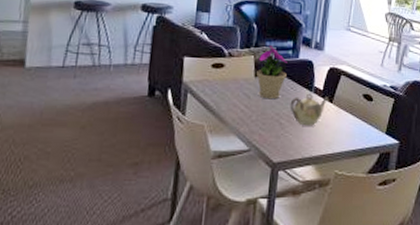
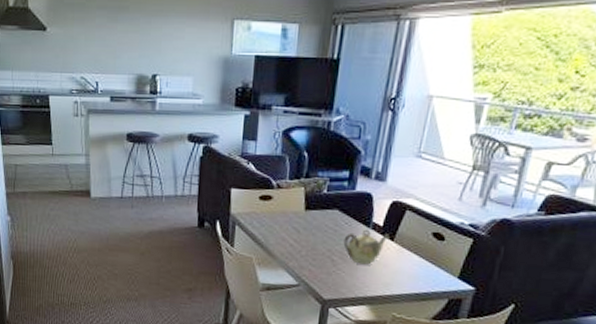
flower pot: present [256,44,287,100] -> none [307,175,342,235]

